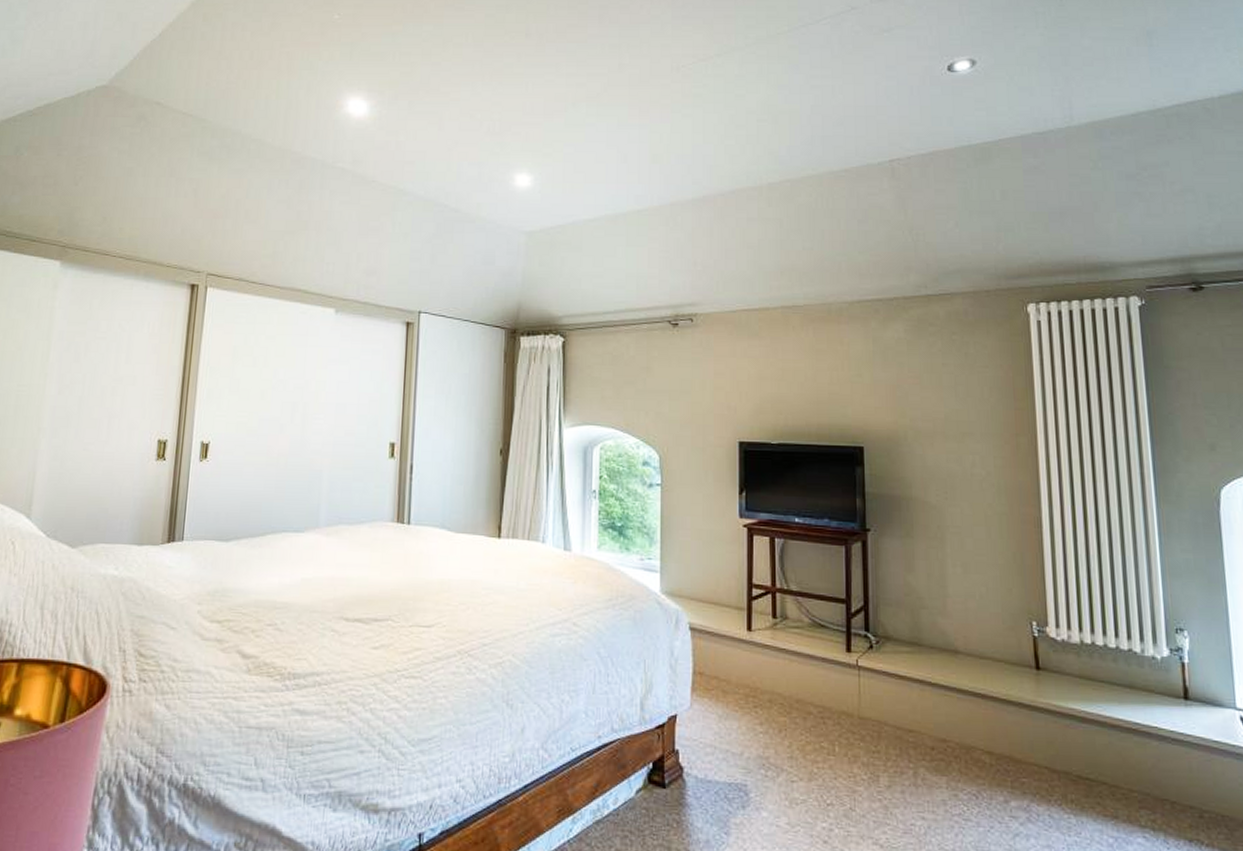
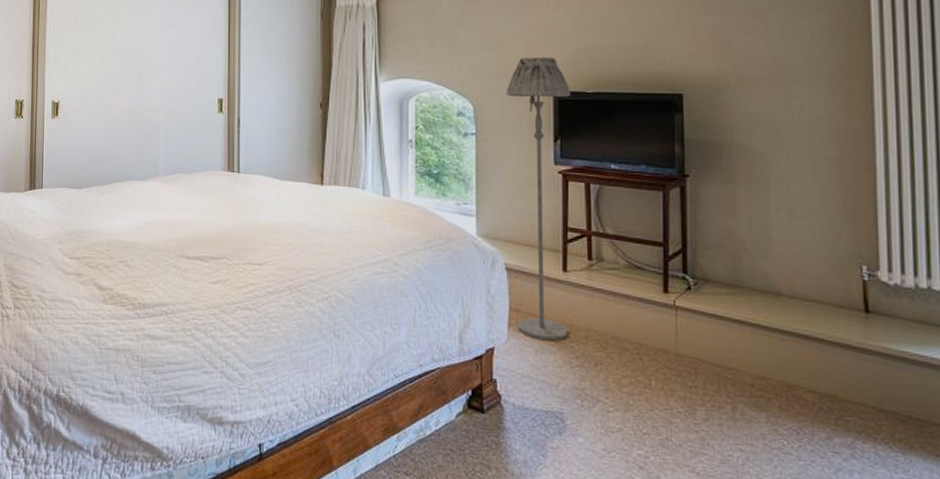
floor lamp: none [692,406,757,706] -> present [506,57,572,341]

